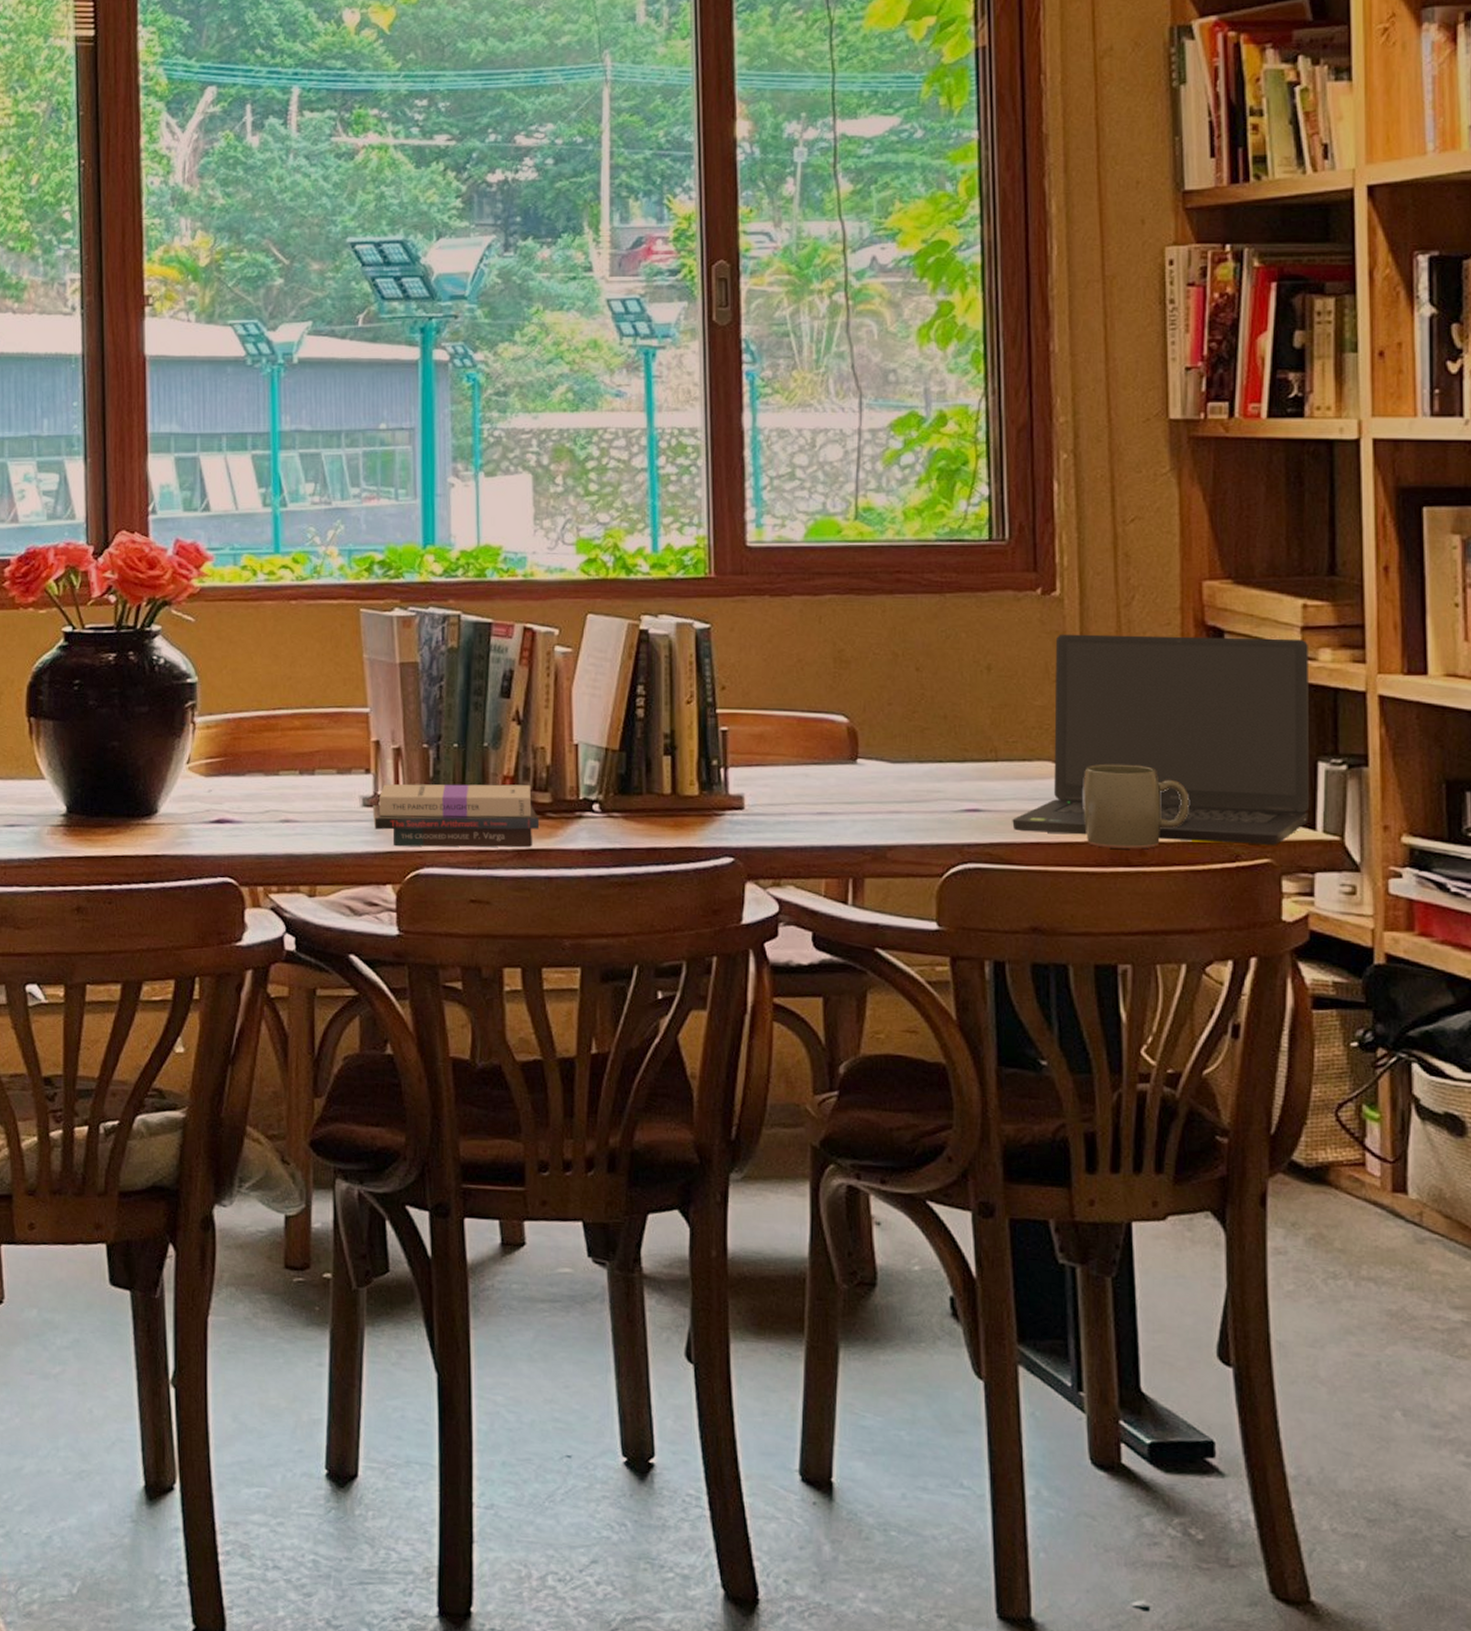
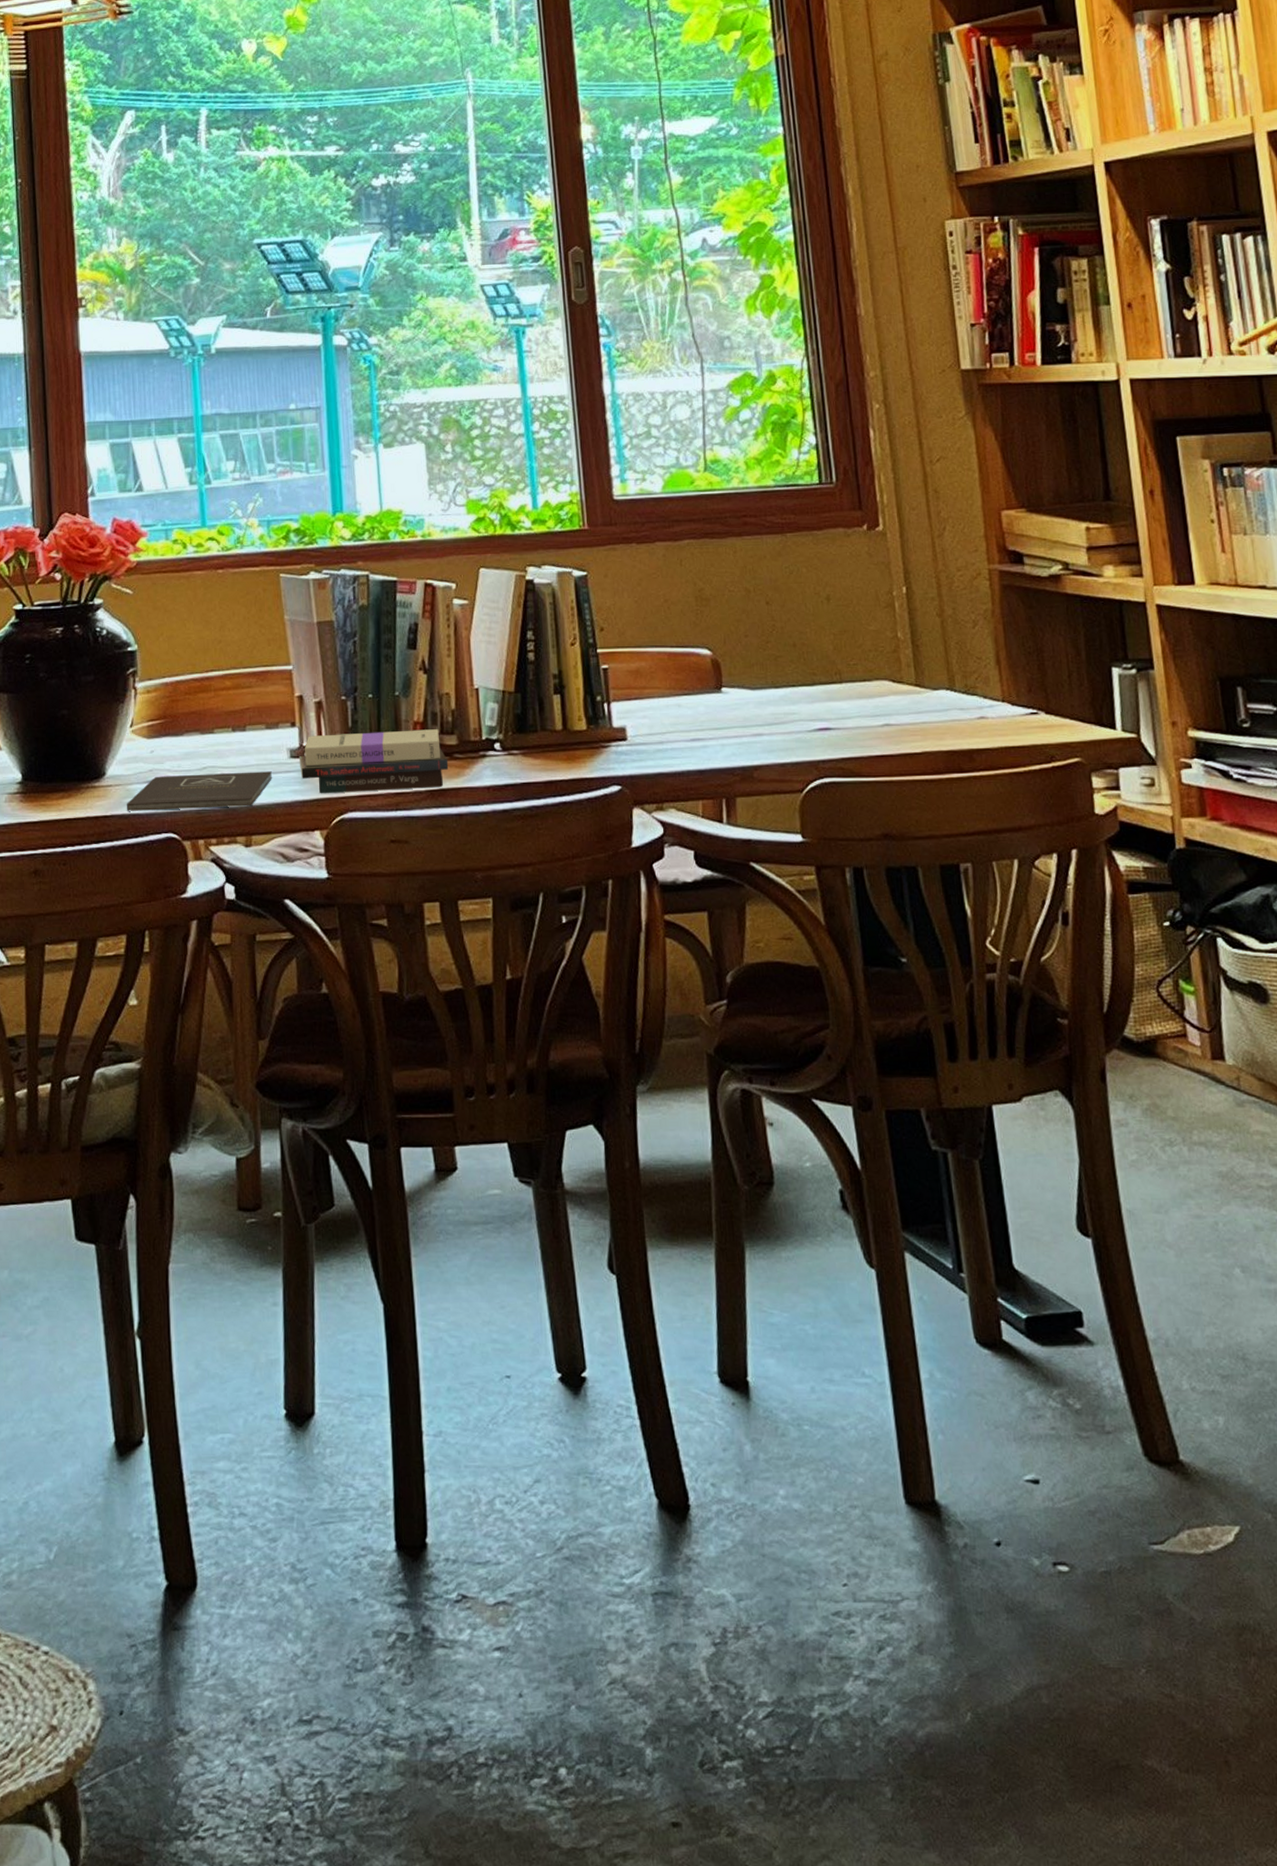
book: none [180,817,341,855] -> present [127,771,272,811]
laptop: present [1012,634,1310,845] -> none [859,558,1109,746]
mug: present [1083,764,1189,849] -> none [916,679,1008,757]

